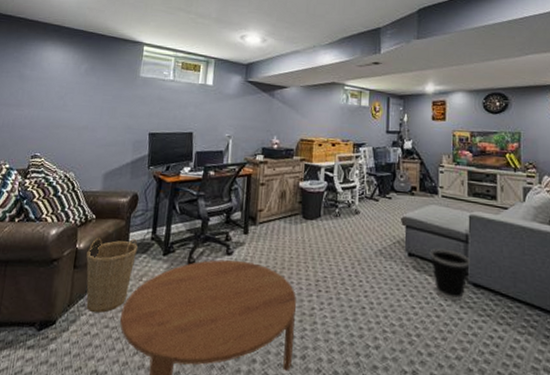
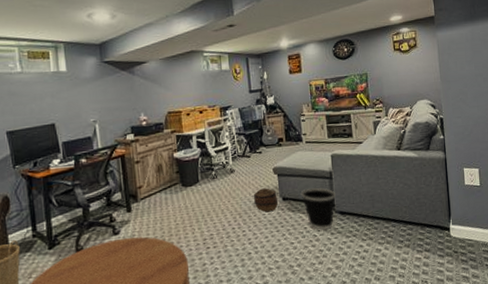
basket: none [376,237,403,266] -> present [253,188,278,213]

